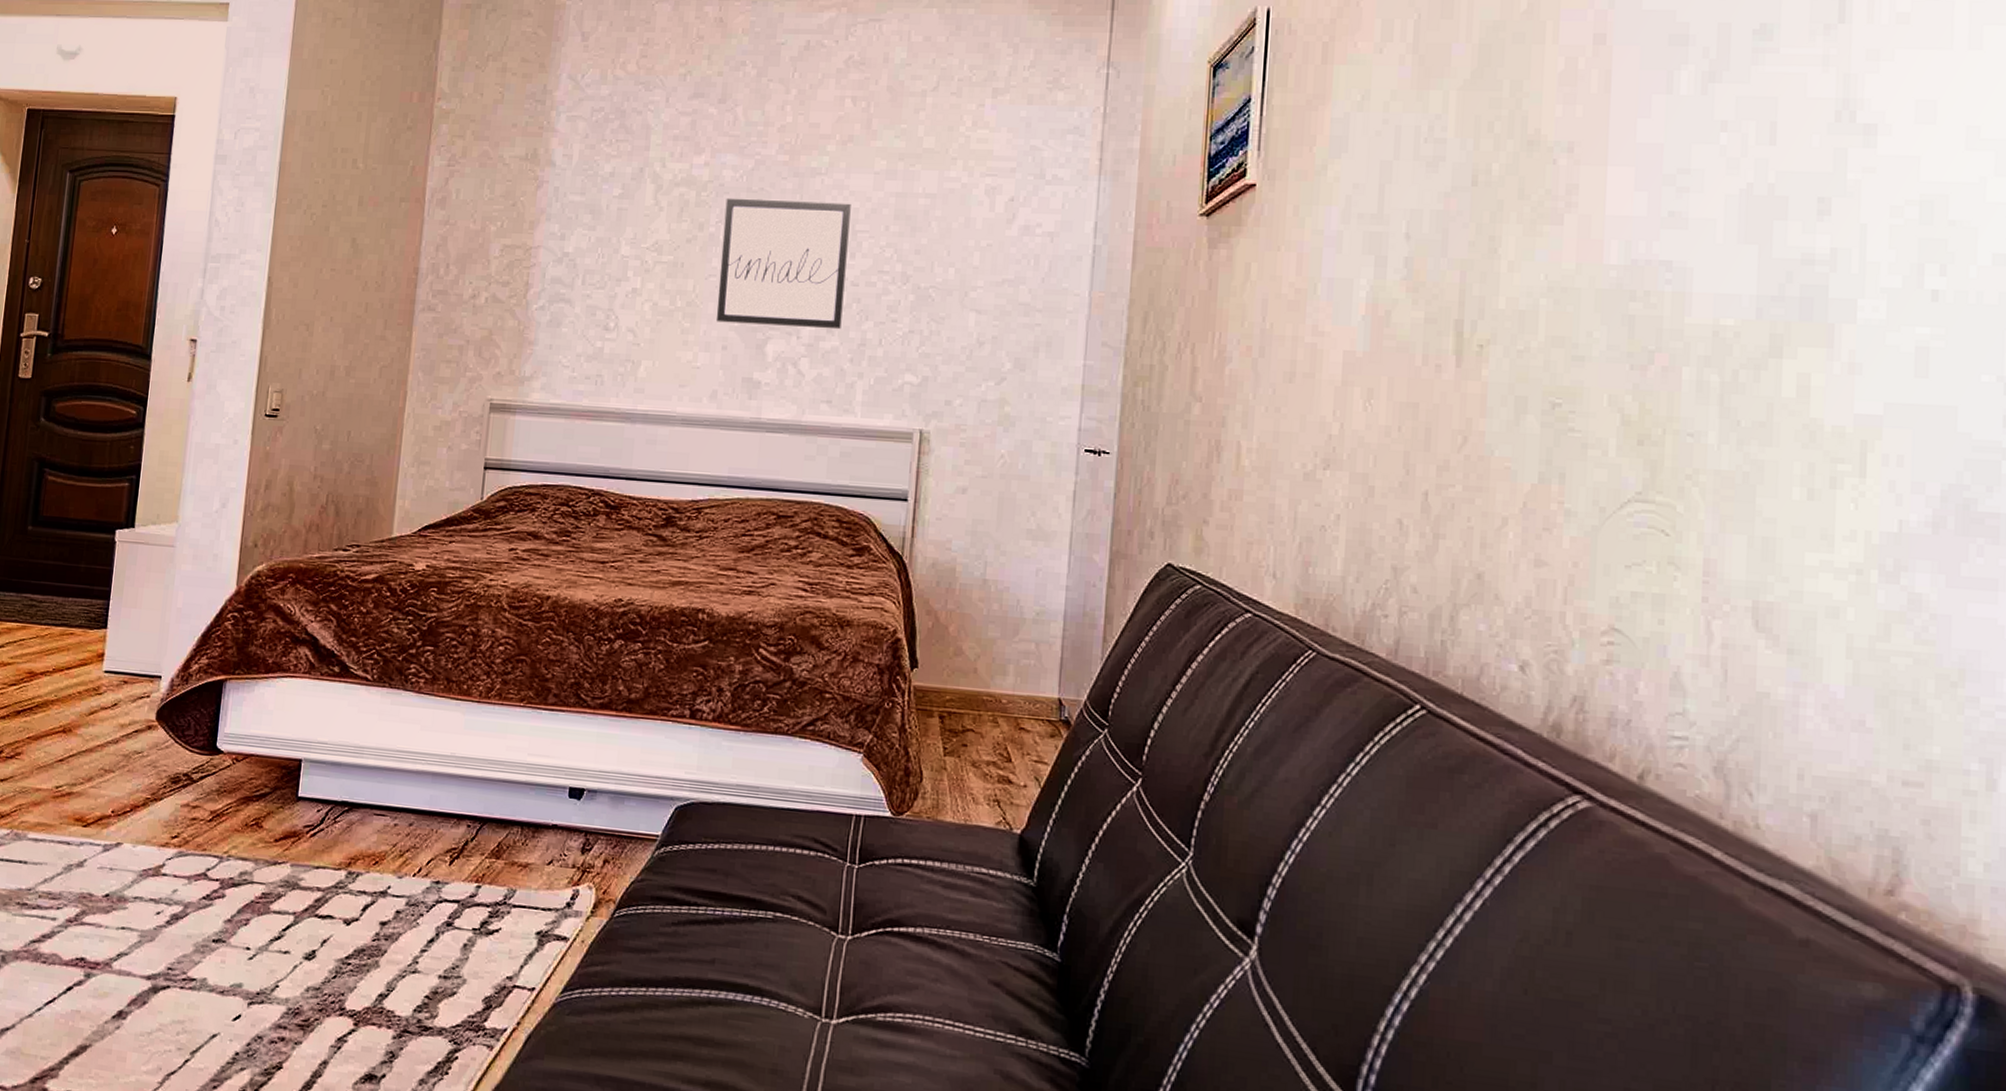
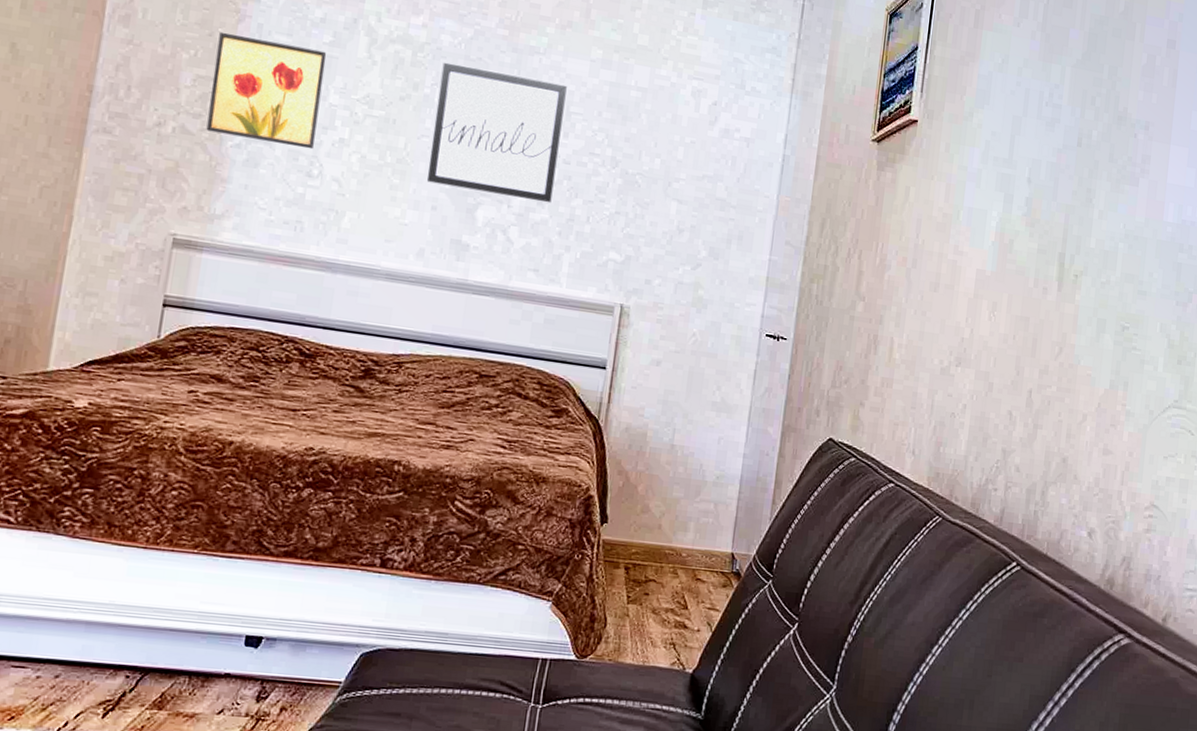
wall art: none [514,200,617,303] -> present [206,31,327,150]

